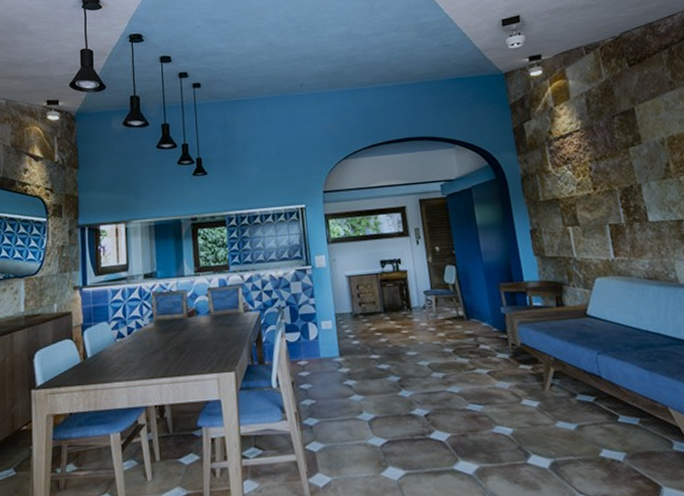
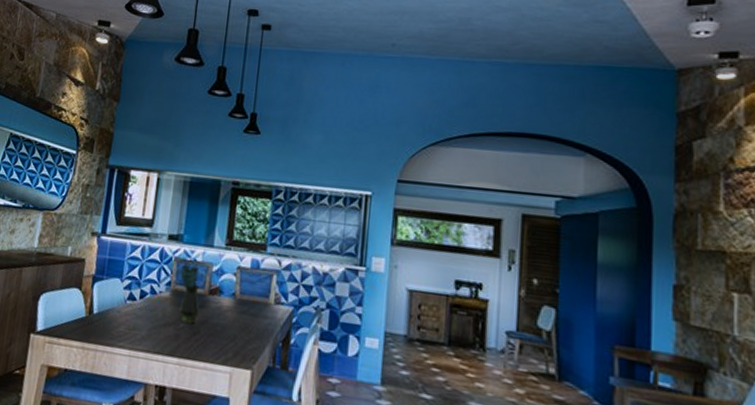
vase: none [159,294,182,346] -> present [179,261,200,324]

